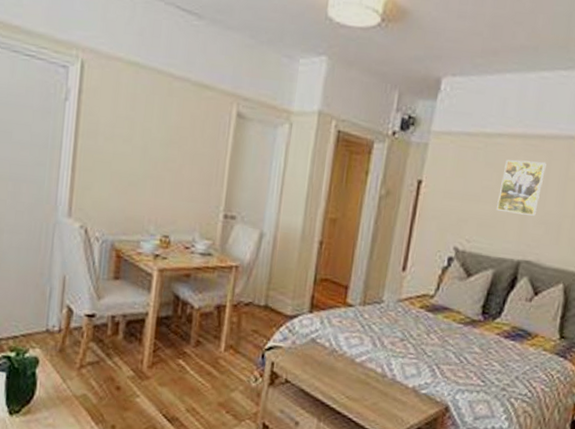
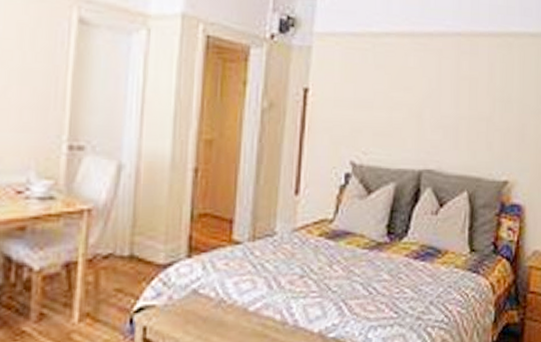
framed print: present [496,159,547,216] -> none [391,60,437,120]

